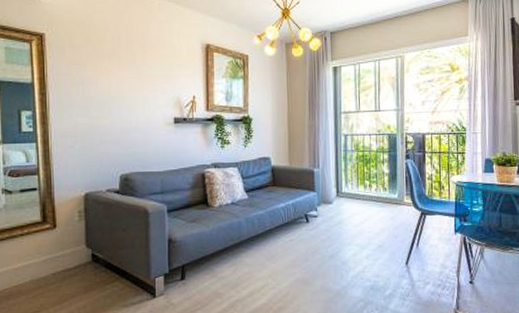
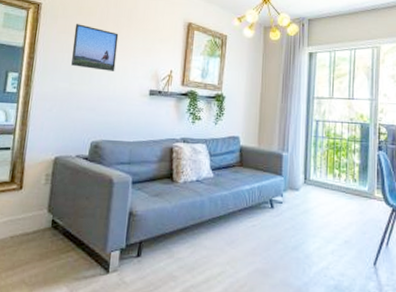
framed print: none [85,54,135,102] -> present [71,24,119,71]

